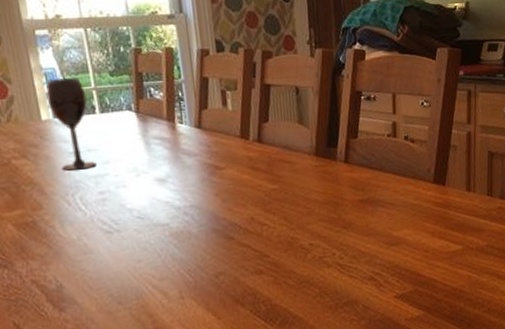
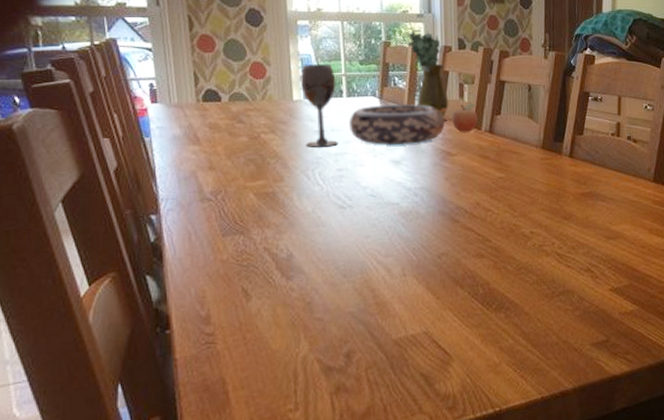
decorative bowl: none [105,116,210,163] -> present [348,104,446,146]
vase: none [160,31,213,129] -> present [407,27,449,118]
fruit: none [216,111,245,145] -> present [452,103,478,133]

